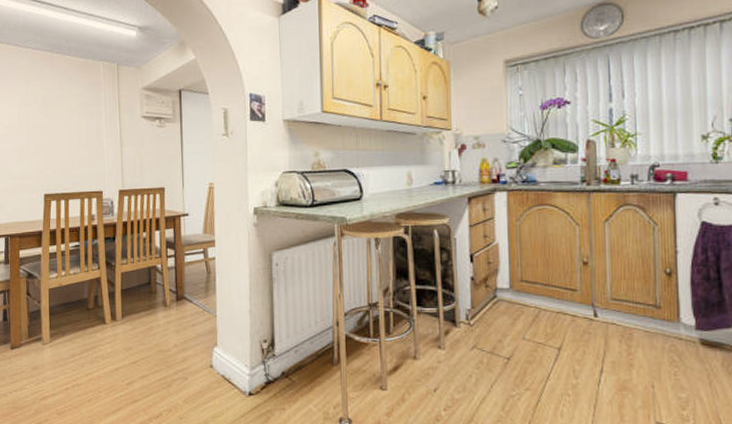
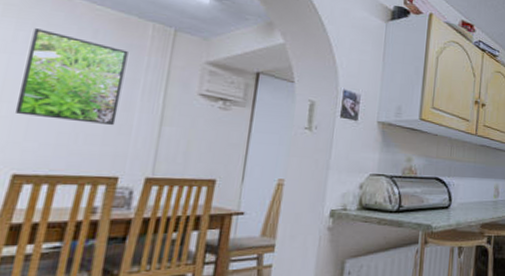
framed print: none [35,82,94,151] -> present [14,28,128,126]

